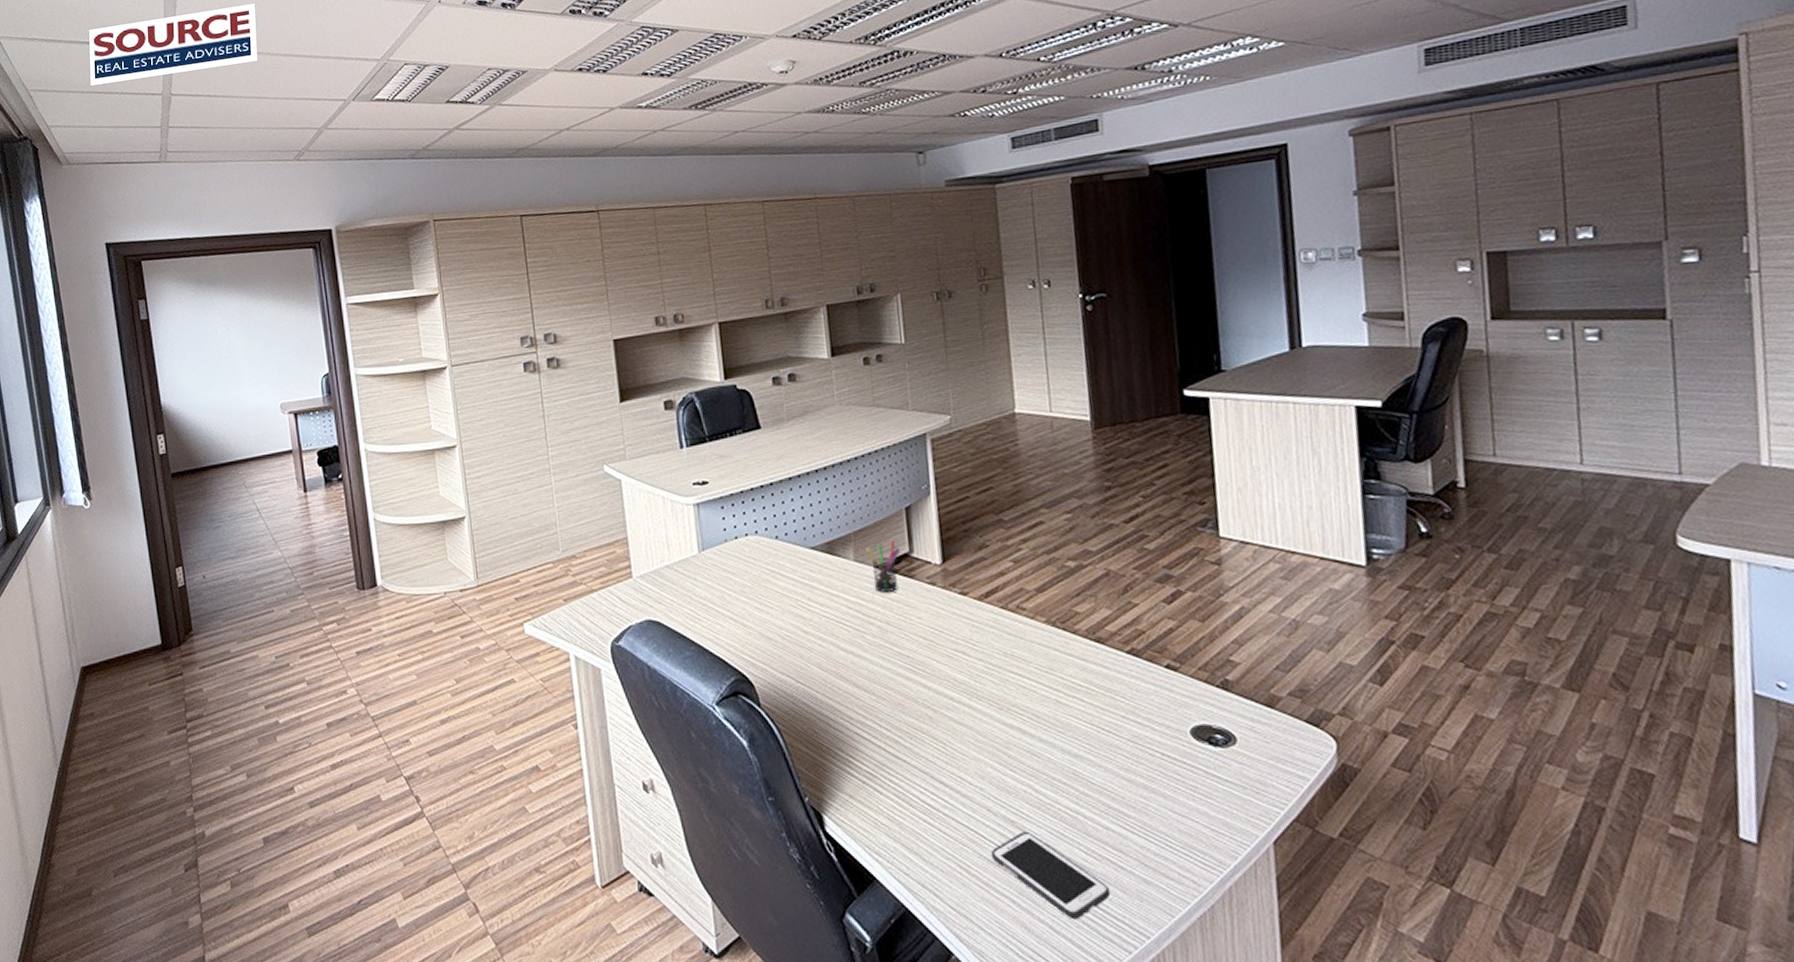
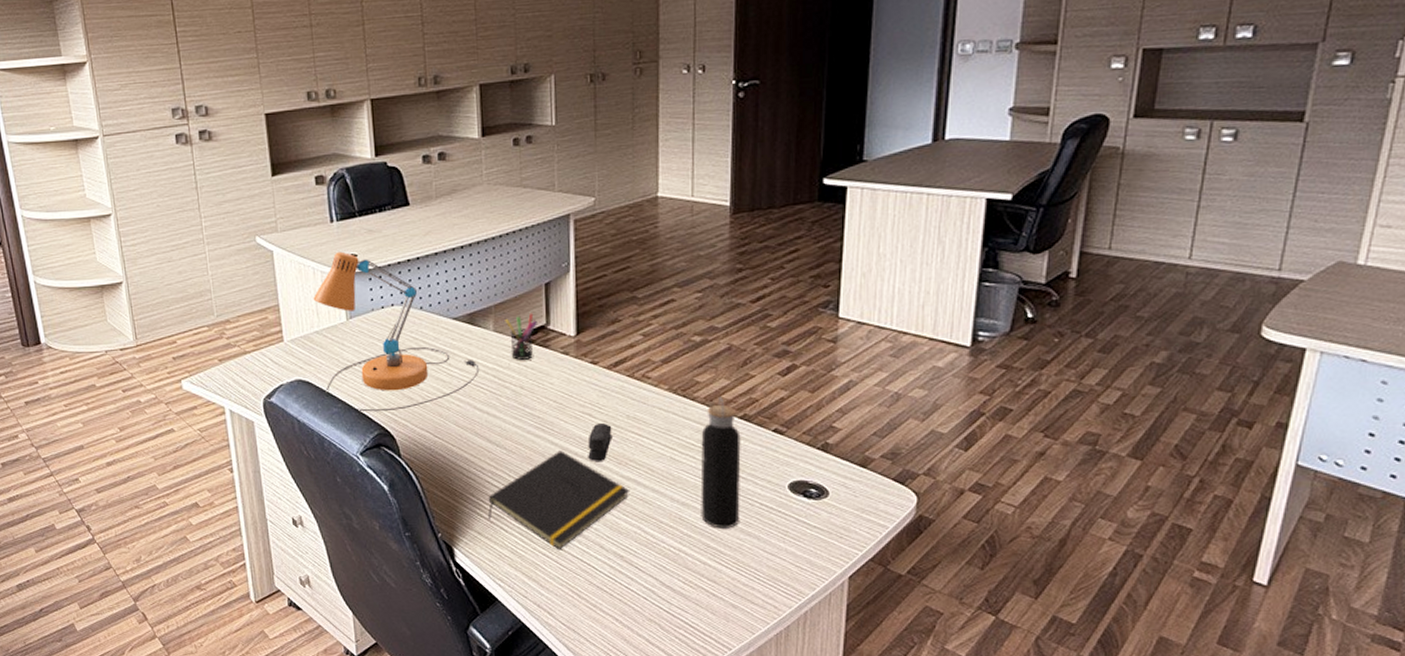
desk lamp: none [663,478,842,655] -> present [313,251,480,412]
notepad: none [858,695,1015,816] -> present [487,451,629,551]
stapler: none [964,662,990,707] -> present [588,423,612,461]
cell phone: present [990,831,1111,920] -> none [600,564,702,635]
water bottle: none [1087,629,1140,785] -> present [700,397,741,529]

